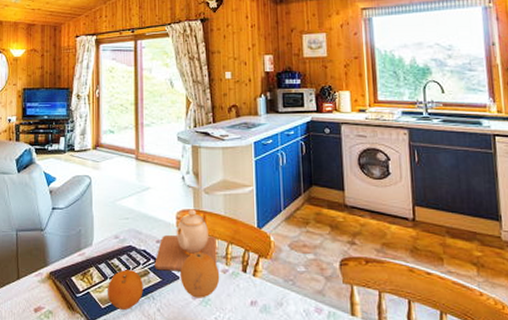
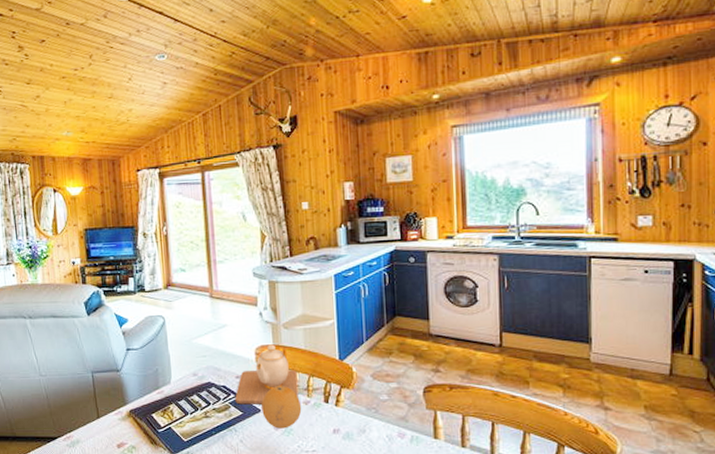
fruit: present [108,270,143,310] -> none [189,405,225,442]

